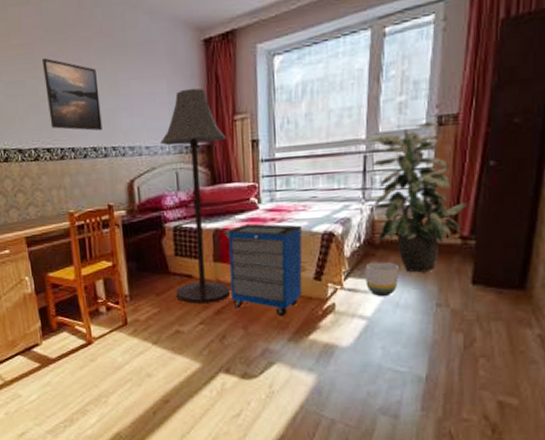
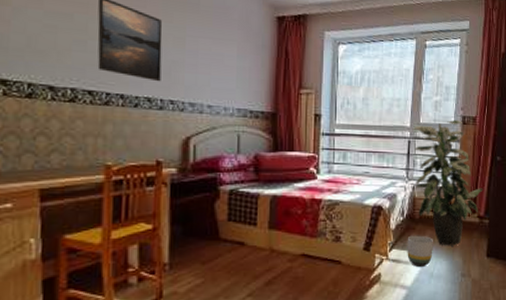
floor lamp: present [160,88,230,304] -> none [224,56,291,274]
cabinet: present [223,223,303,317] -> none [281,193,355,287]

